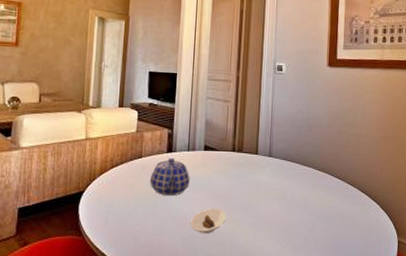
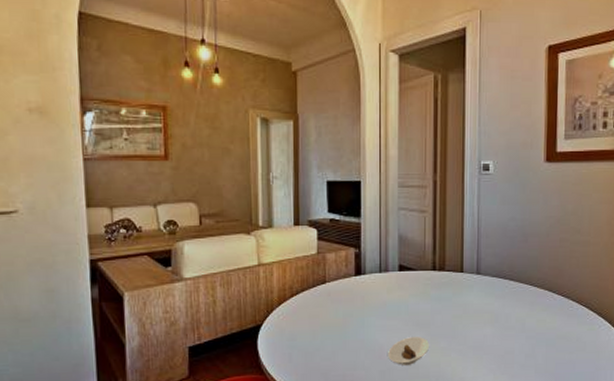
teapot: present [149,158,190,196] -> none [336,282,384,326]

